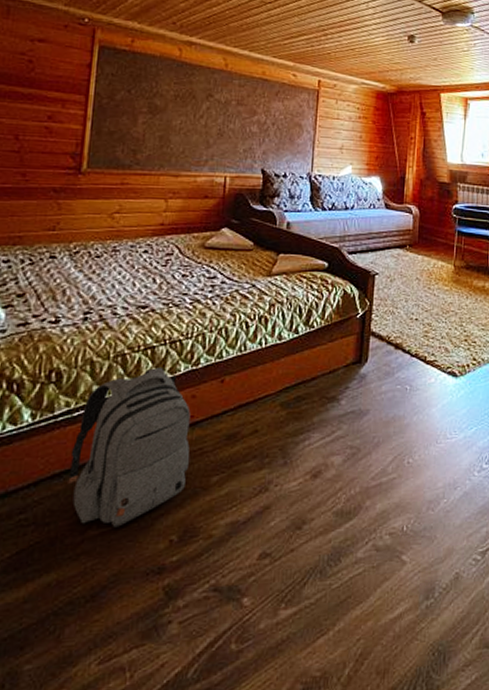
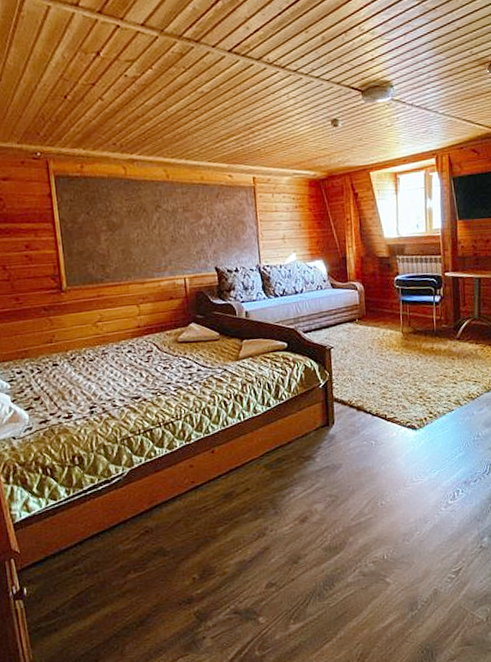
backpack: present [68,368,191,527] -> none [102,445,198,571]

